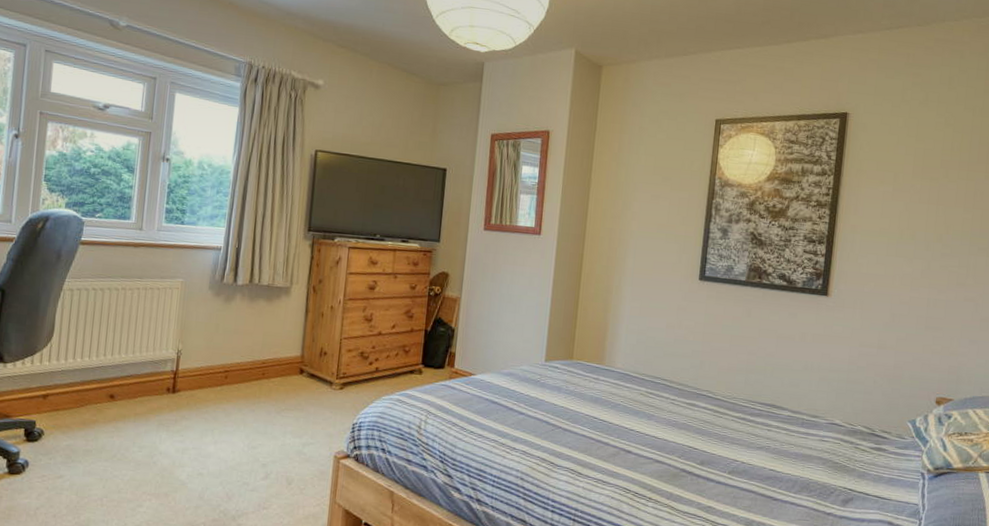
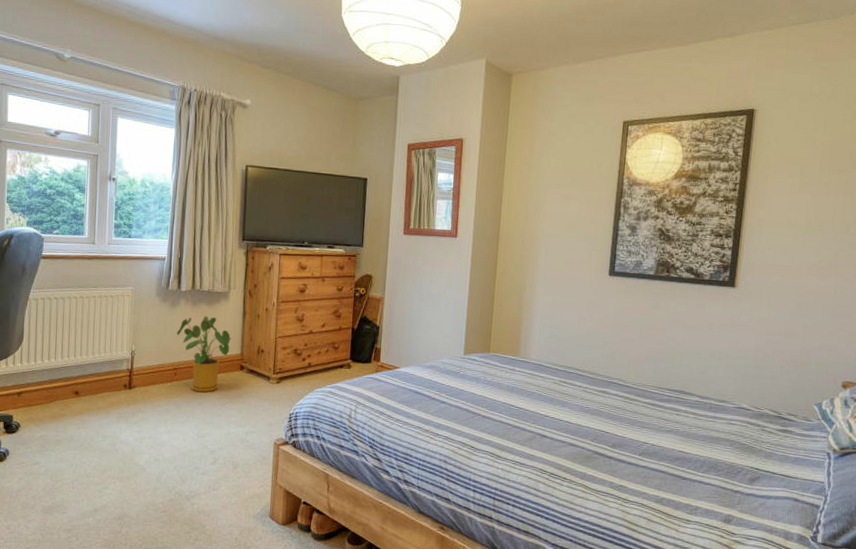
house plant: none [230,313,292,399] -> present [177,316,232,393]

